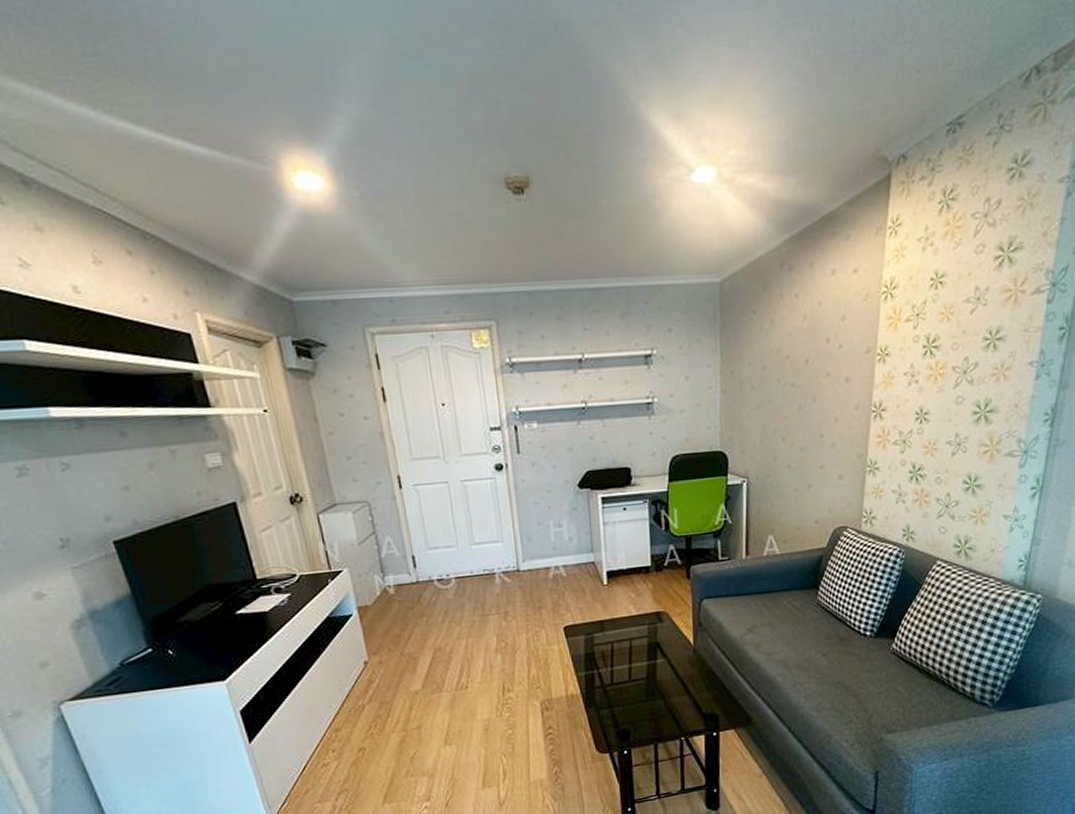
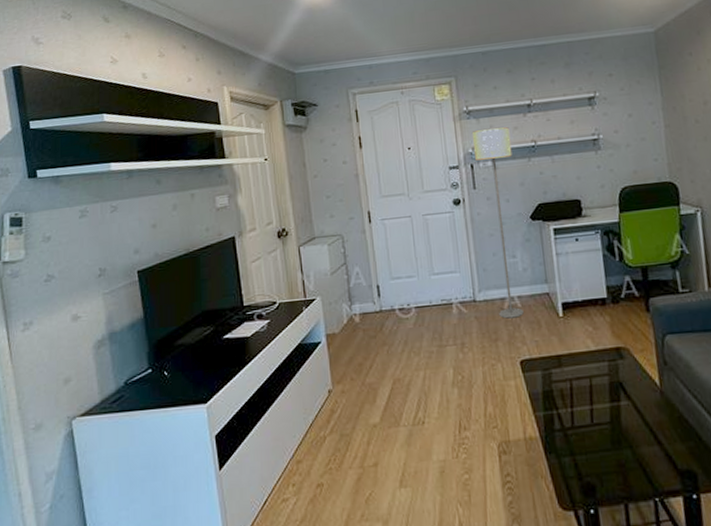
floor lamp: none [515,383,568,588] -> present [471,126,524,319]

